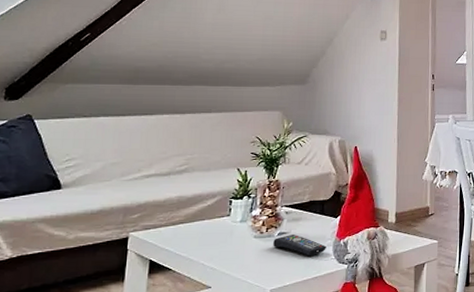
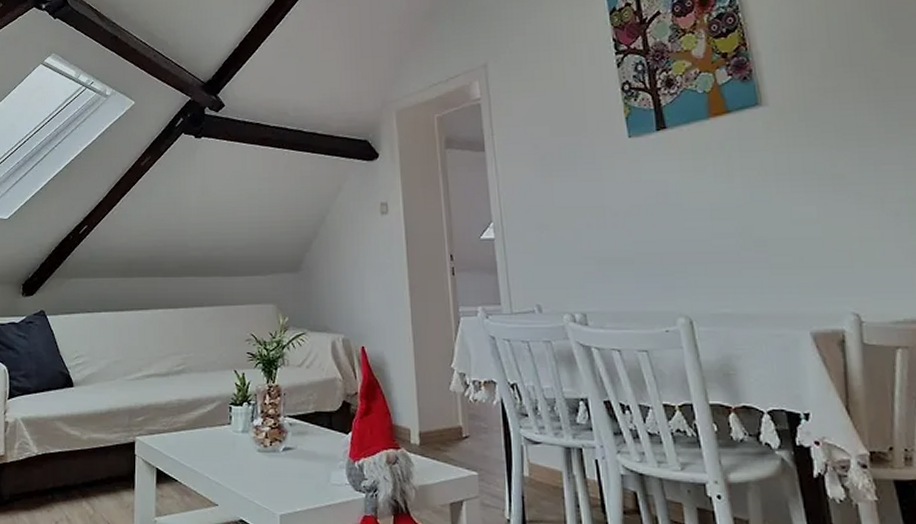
remote control: present [273,235,326,256] -> none [279,451,339,478]

